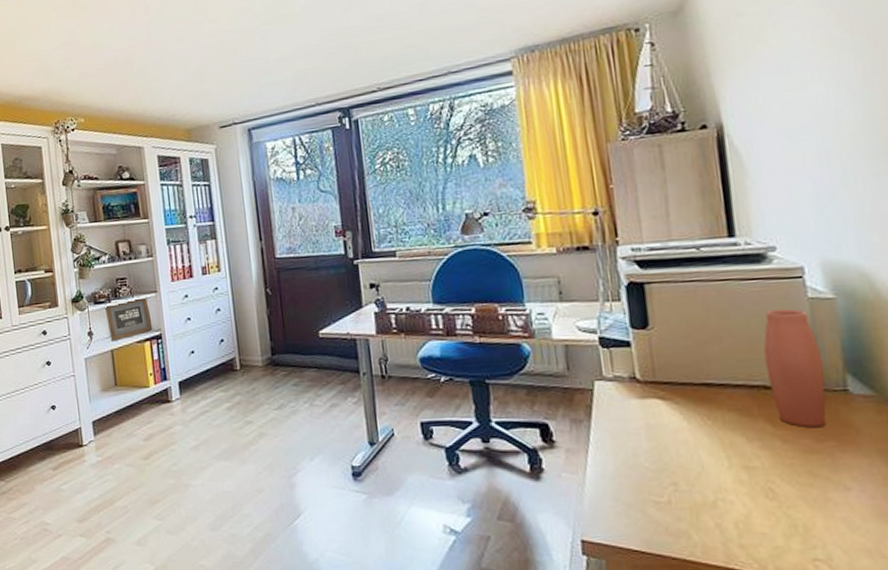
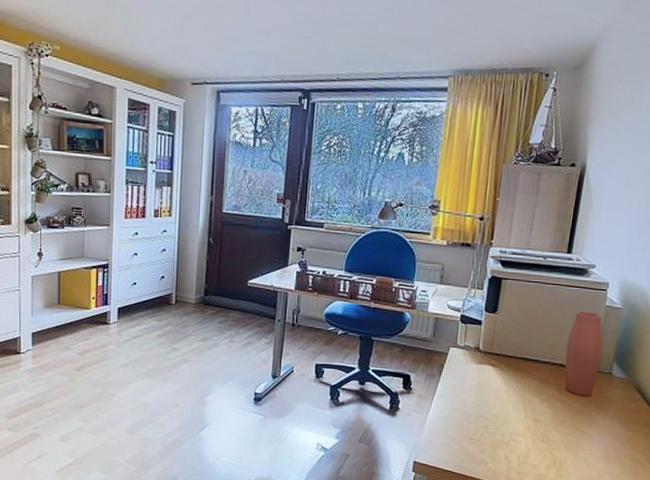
picture frame: present [104,296,153,342] -> none [57,227,101,264]

